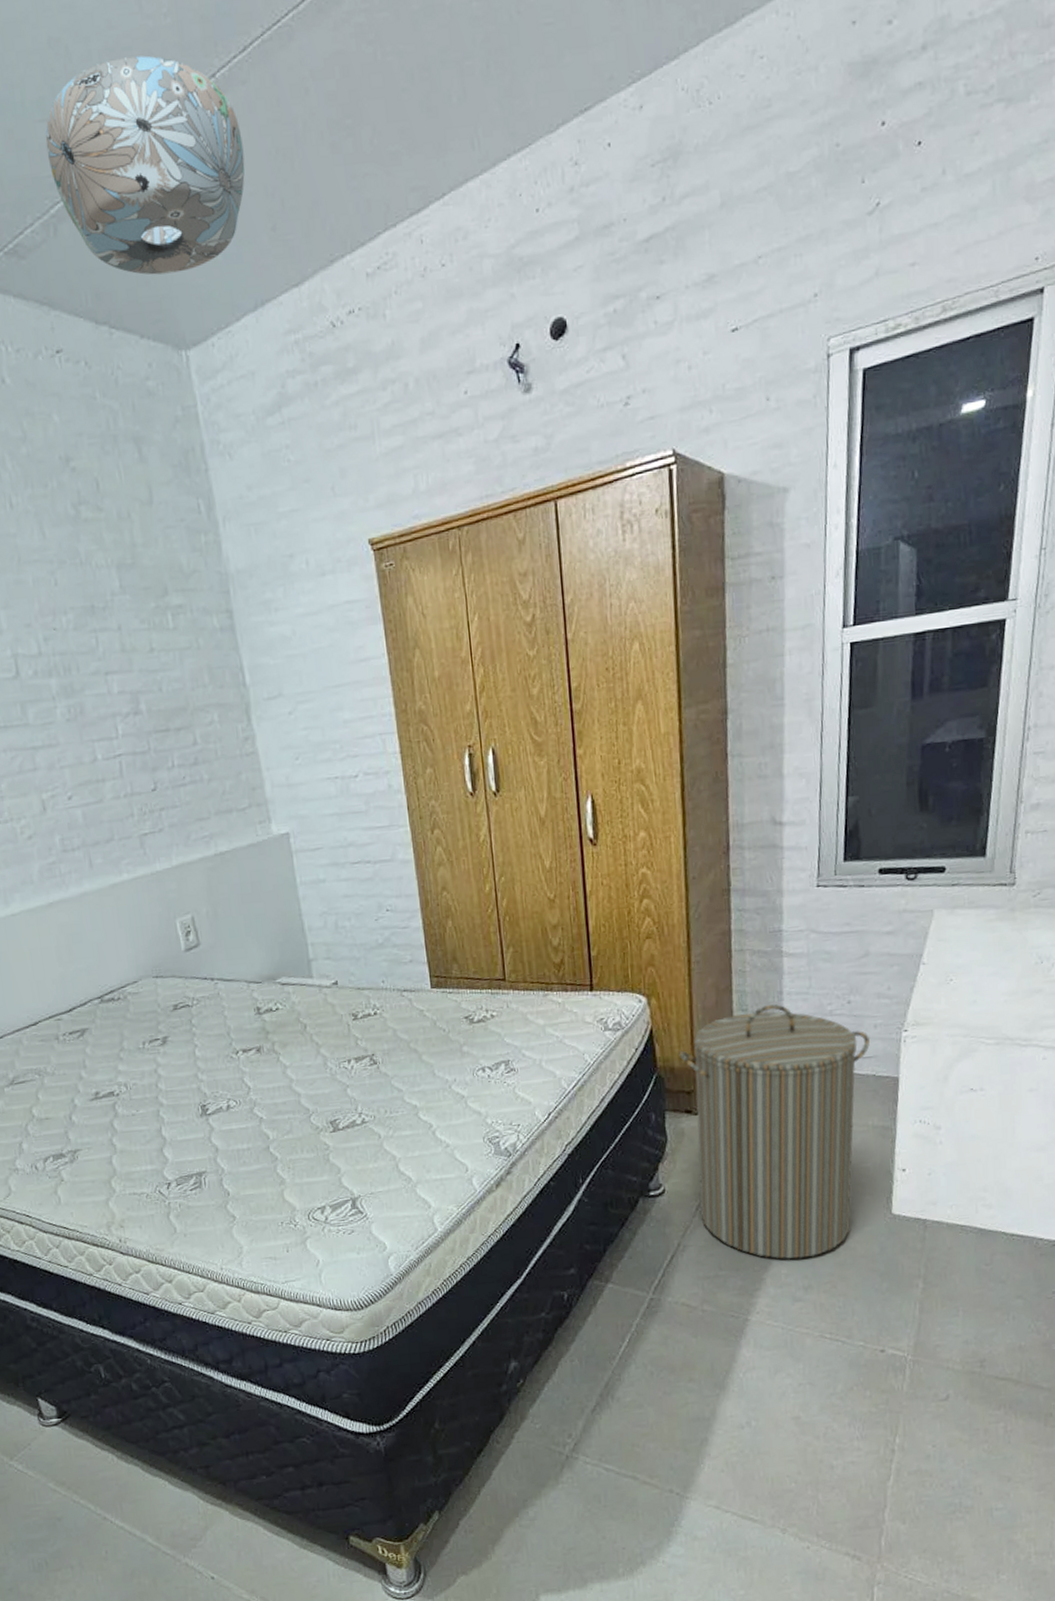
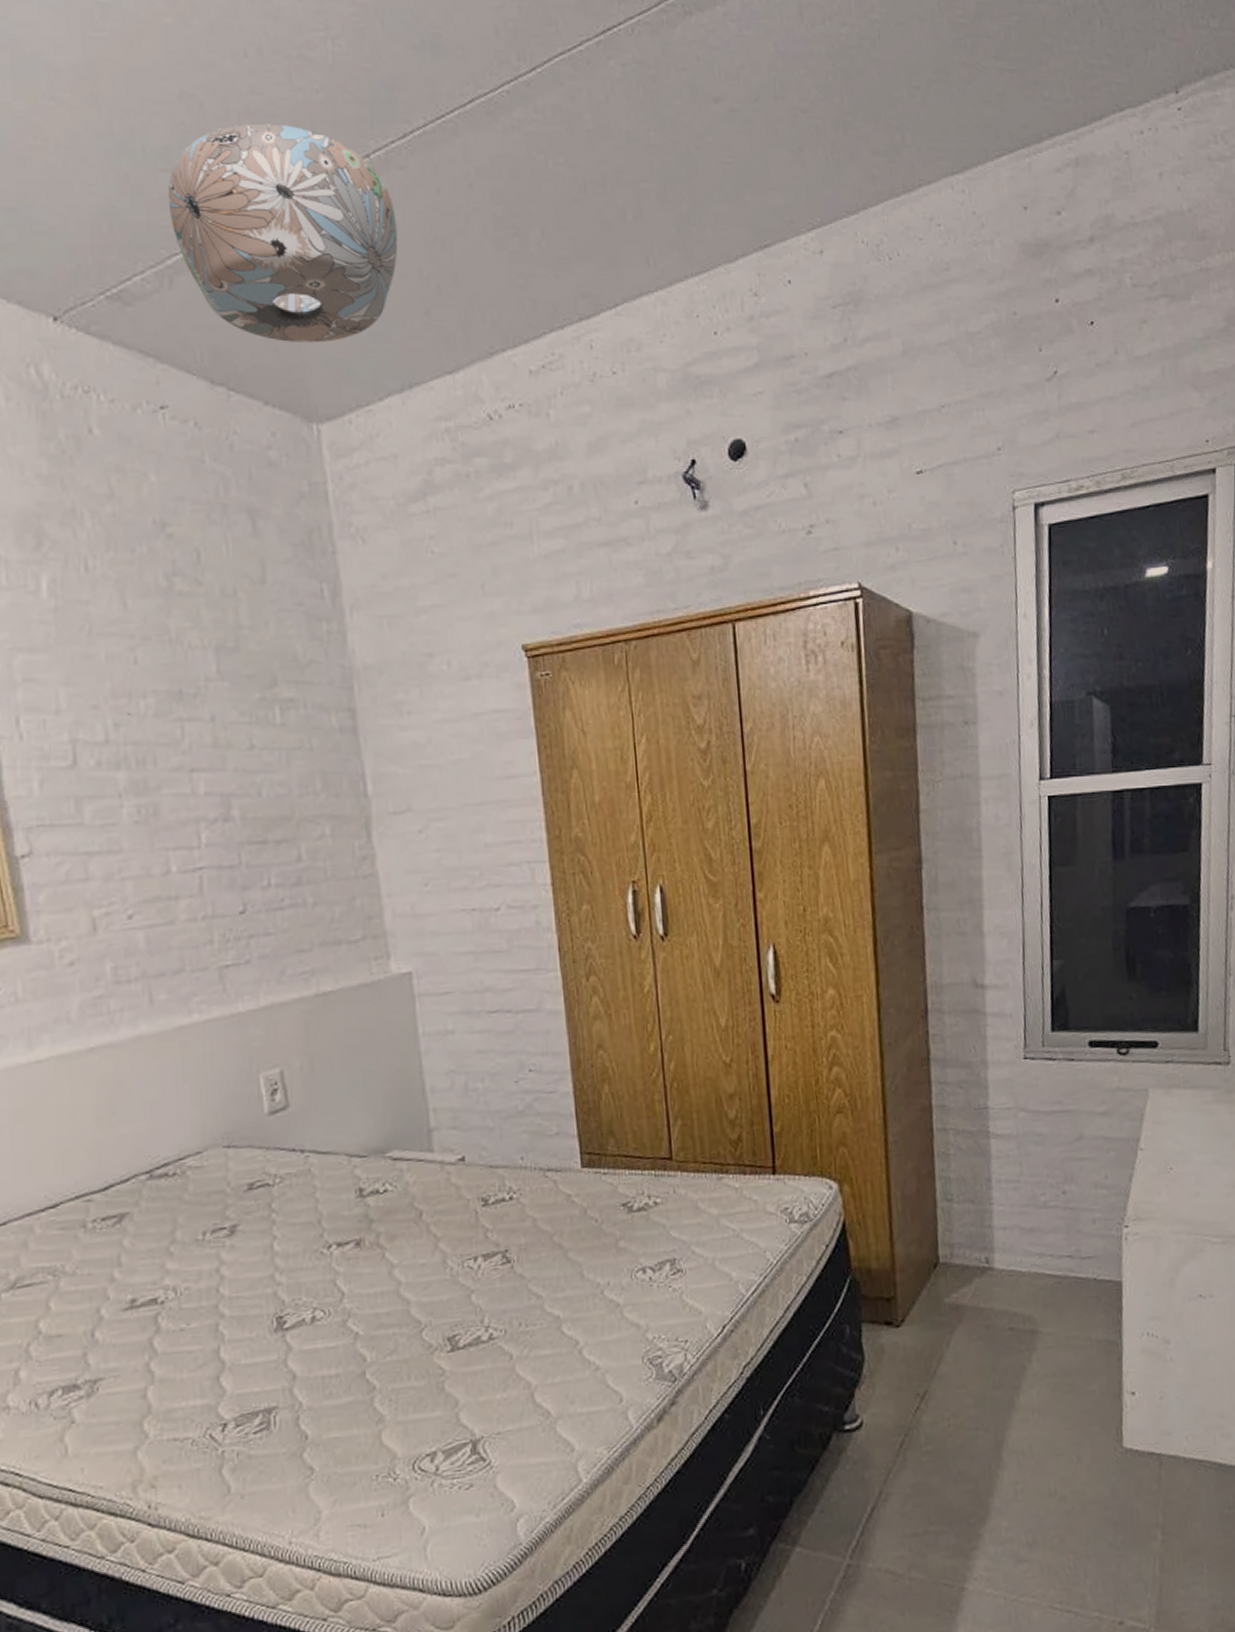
laundry hamper: present [679,1004,871,1259] -> none [876,1193,1089,1509]

